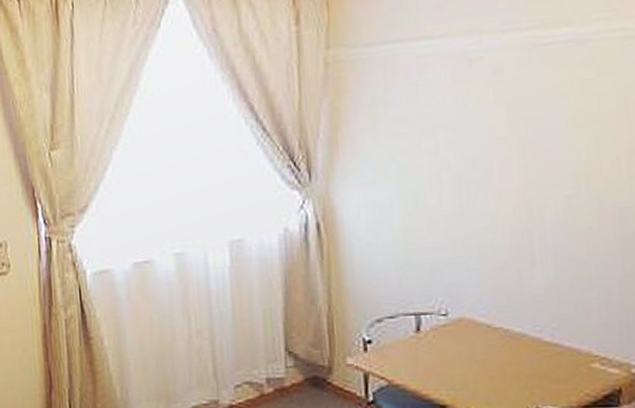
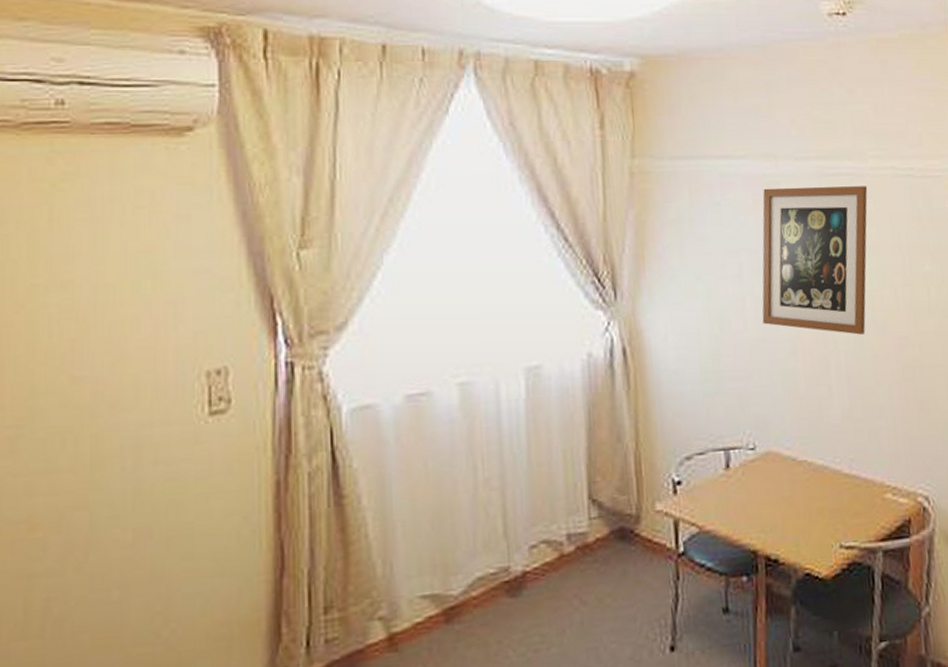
wall art: none [459,52,589,207] -> present [762,186,868,335]

